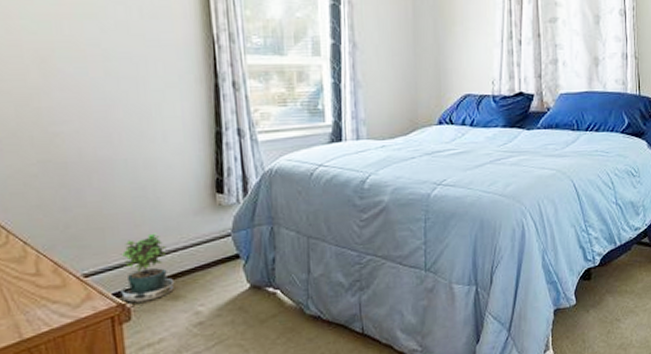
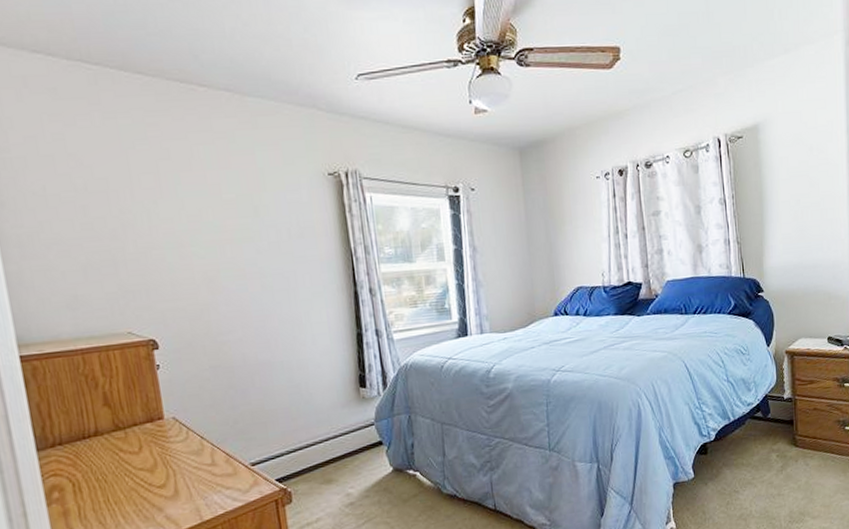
potted plant: present [120,233,175,305] -> none [282,424,328,489]

